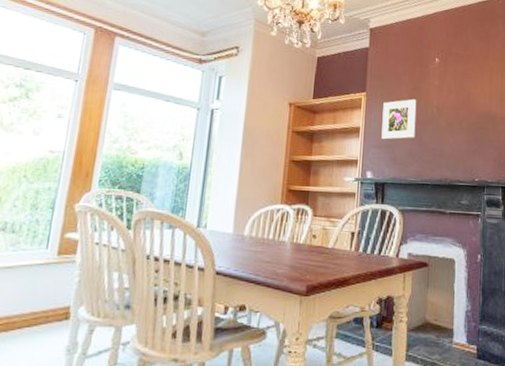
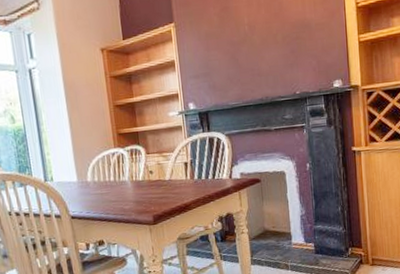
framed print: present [381,98,417,140] -> none [193,20,231,69]

